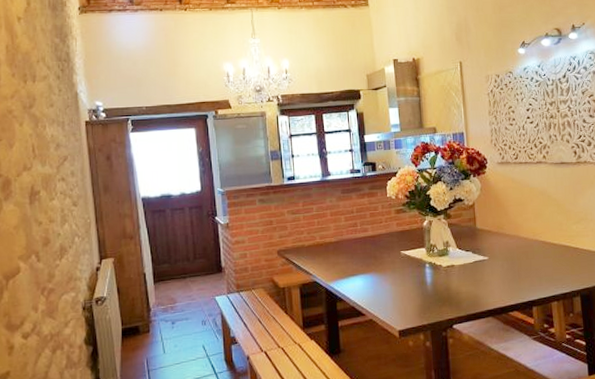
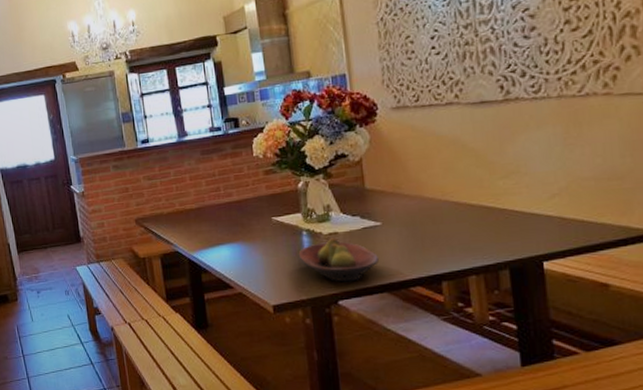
fruit bowl: none [422,270,486,309] -> present [298,238,379,282]

